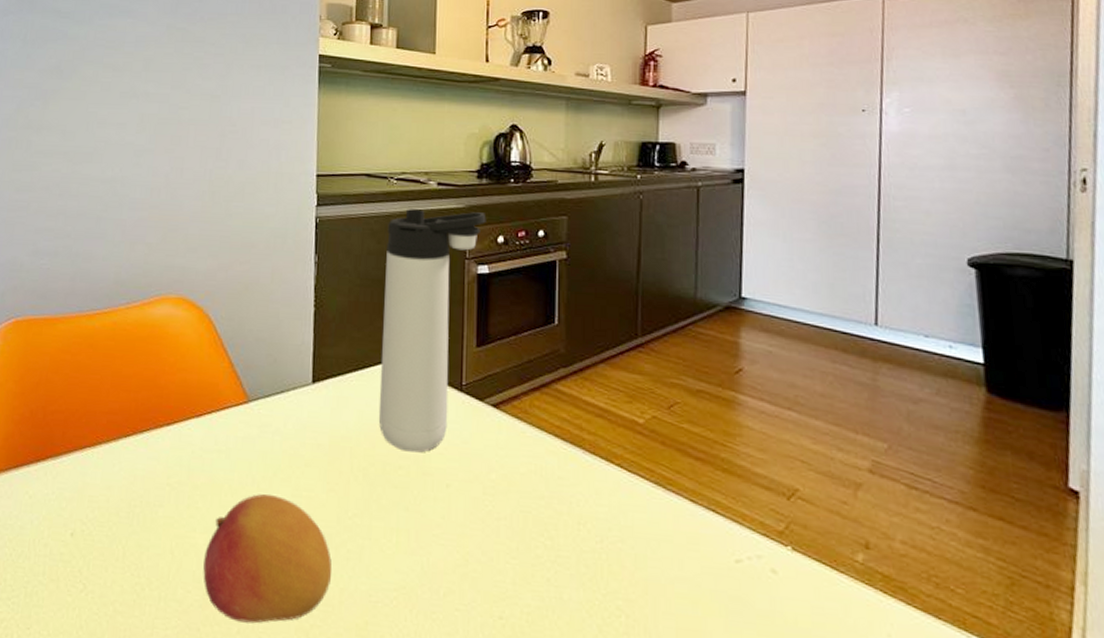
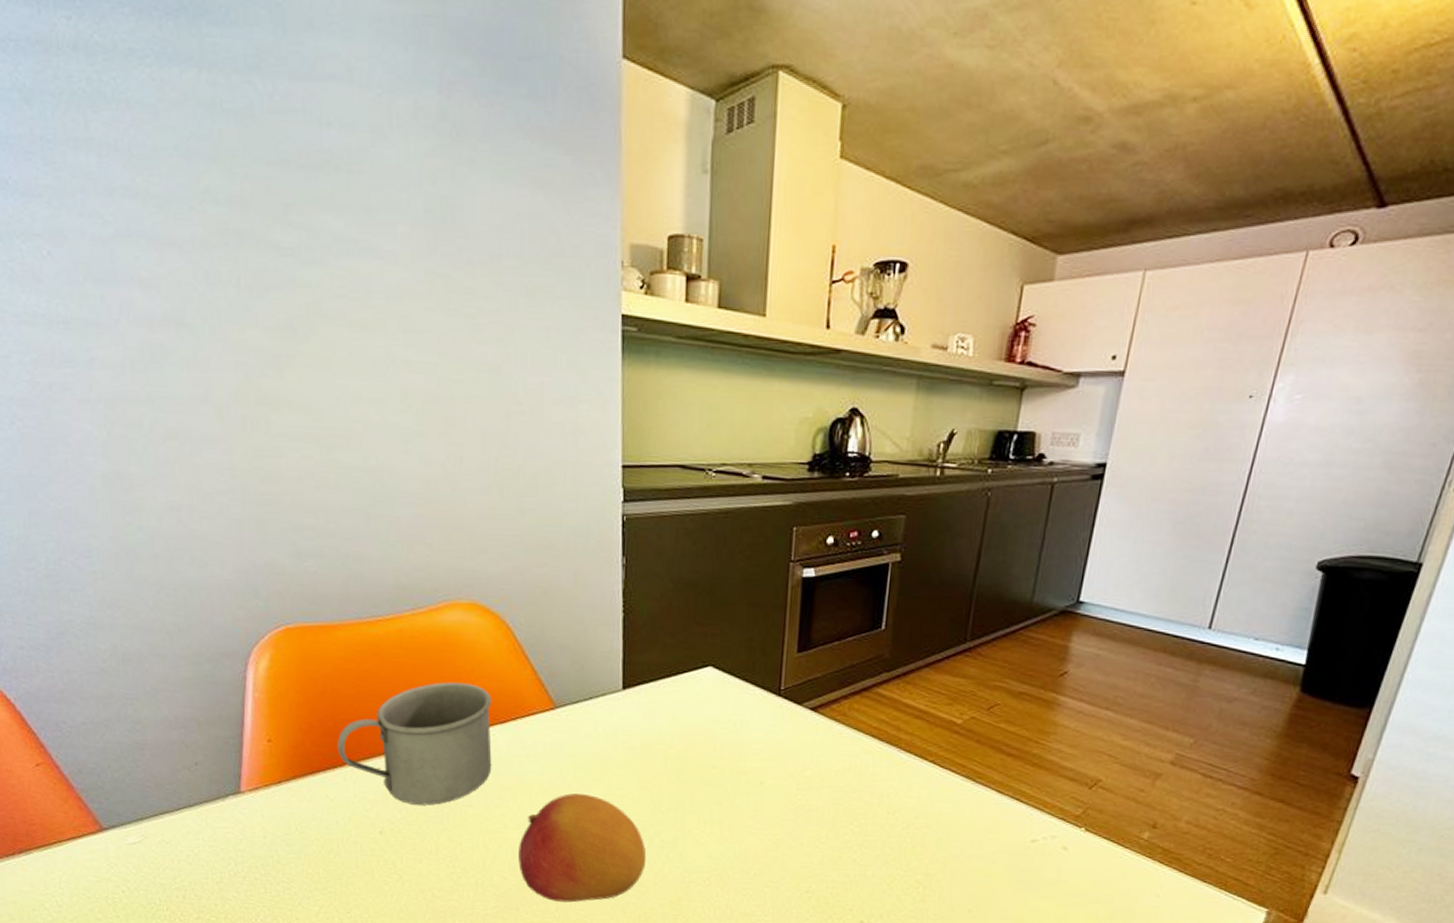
mug: none [43,374,191,505] -> present [337,682,492,806]
thermos bottle: present [378,209,486,453] -> none [692,506,816,754]

